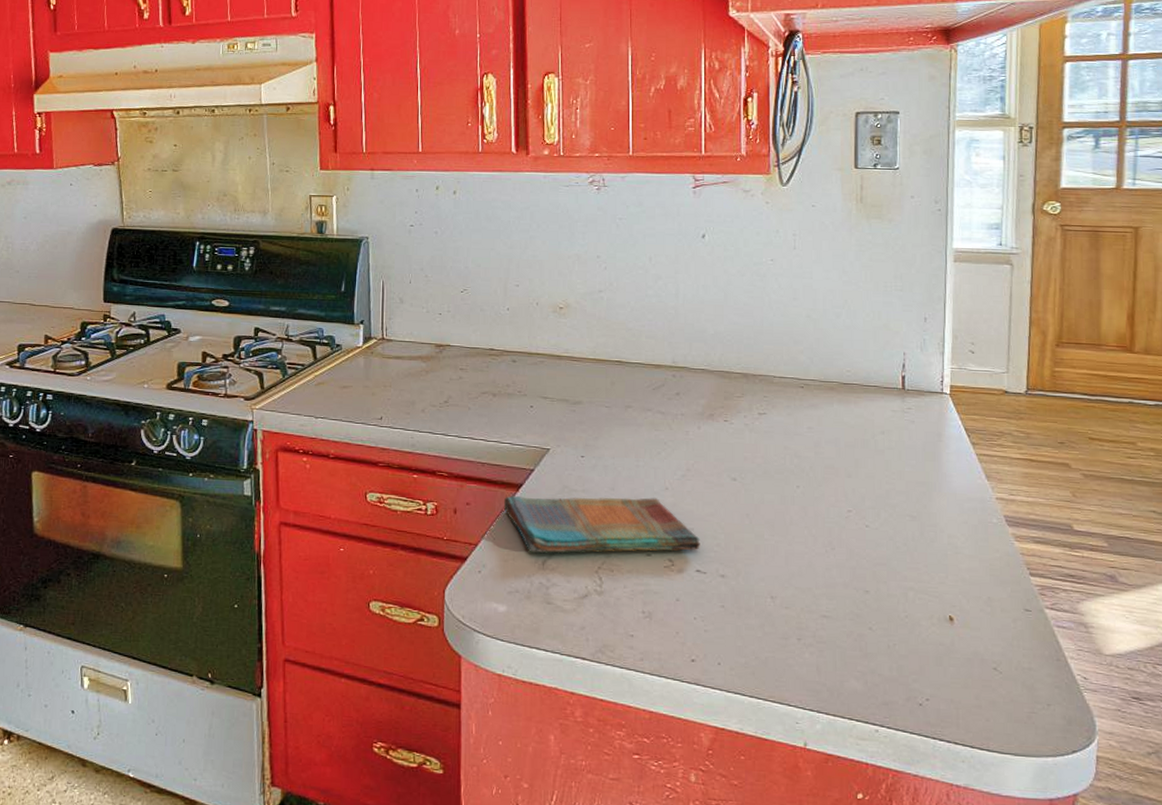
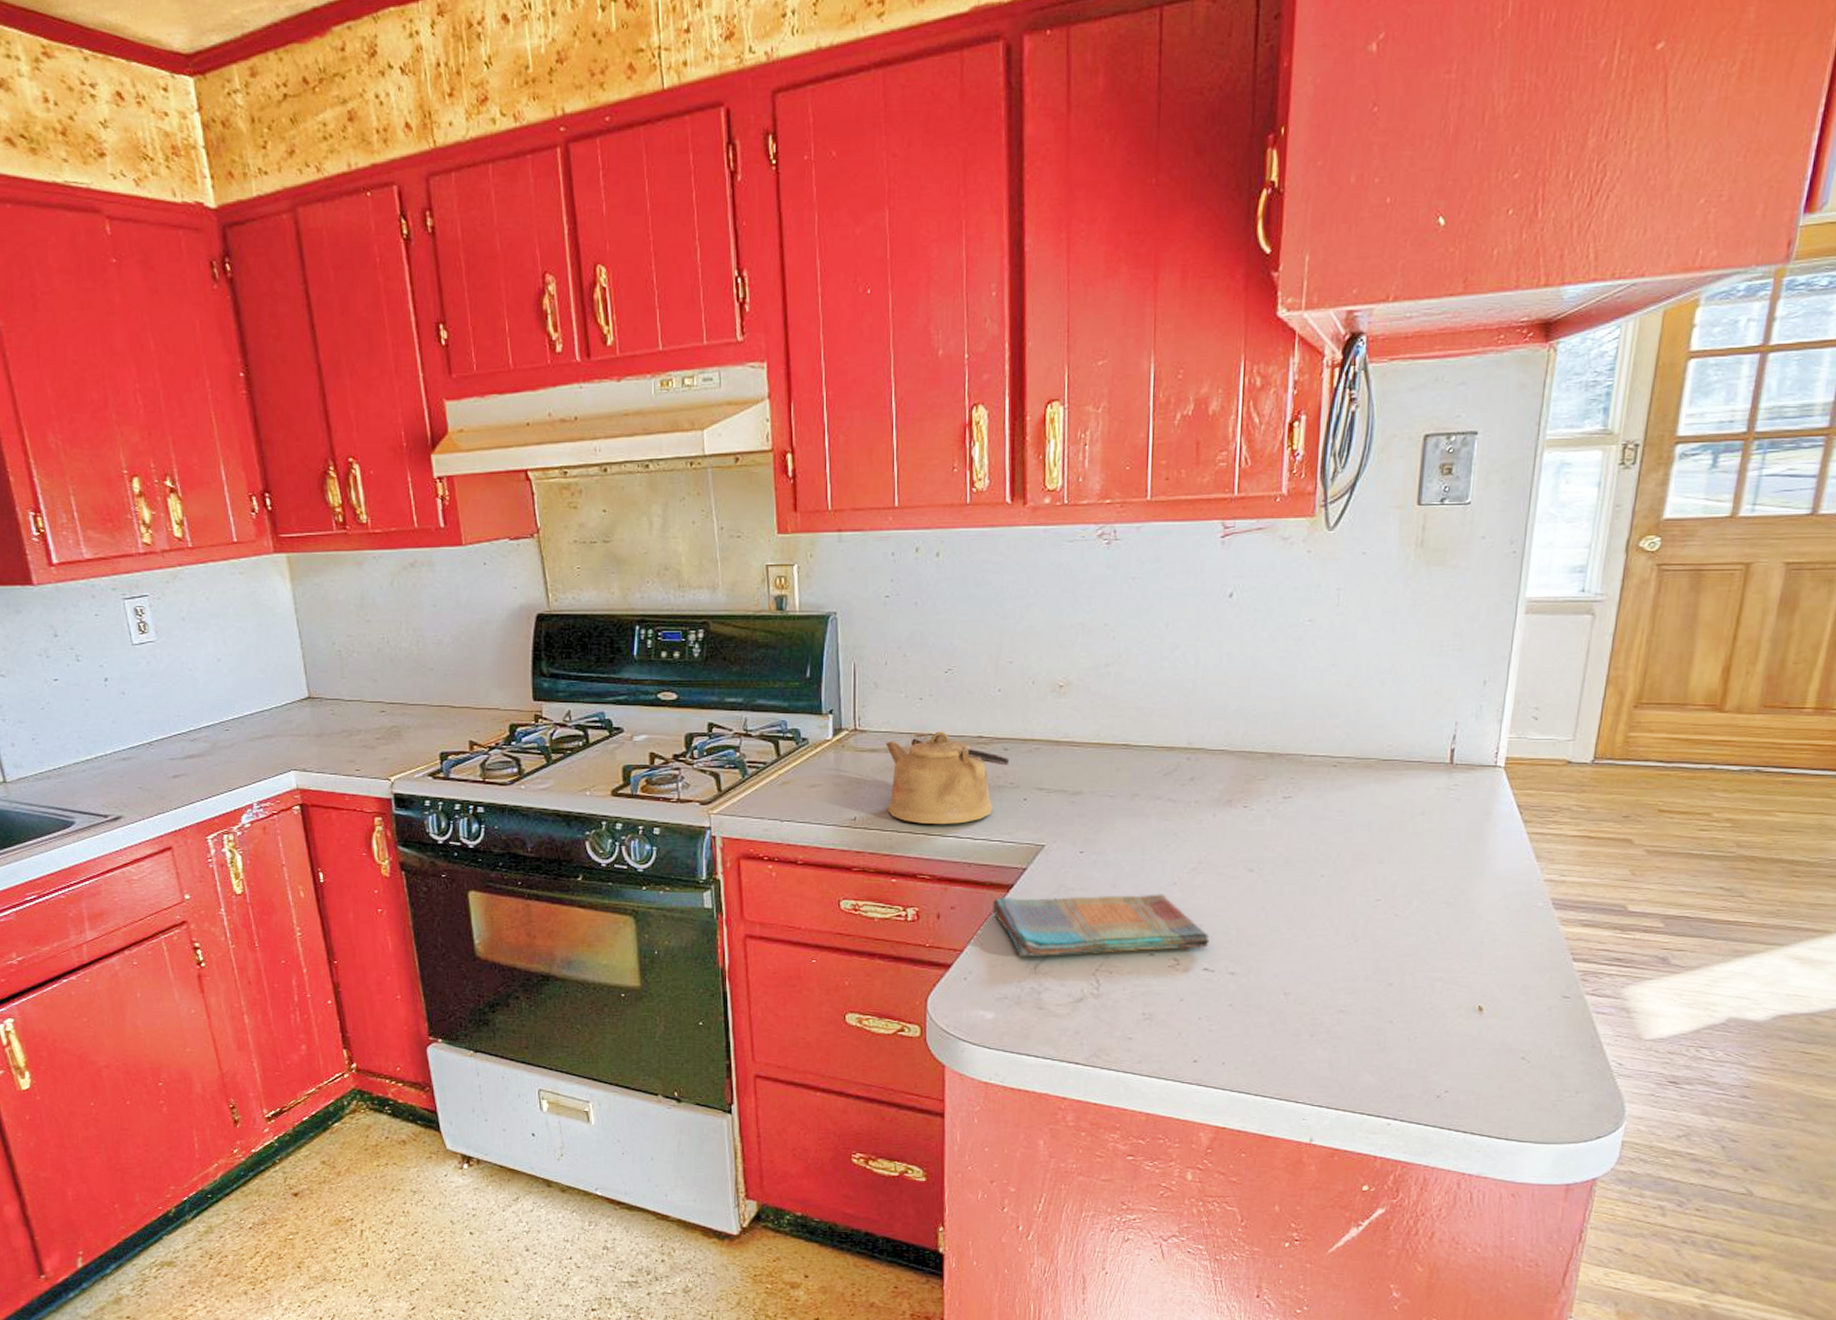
kettle: none [409,343,518,427] -> present [886,731,1010,825]

